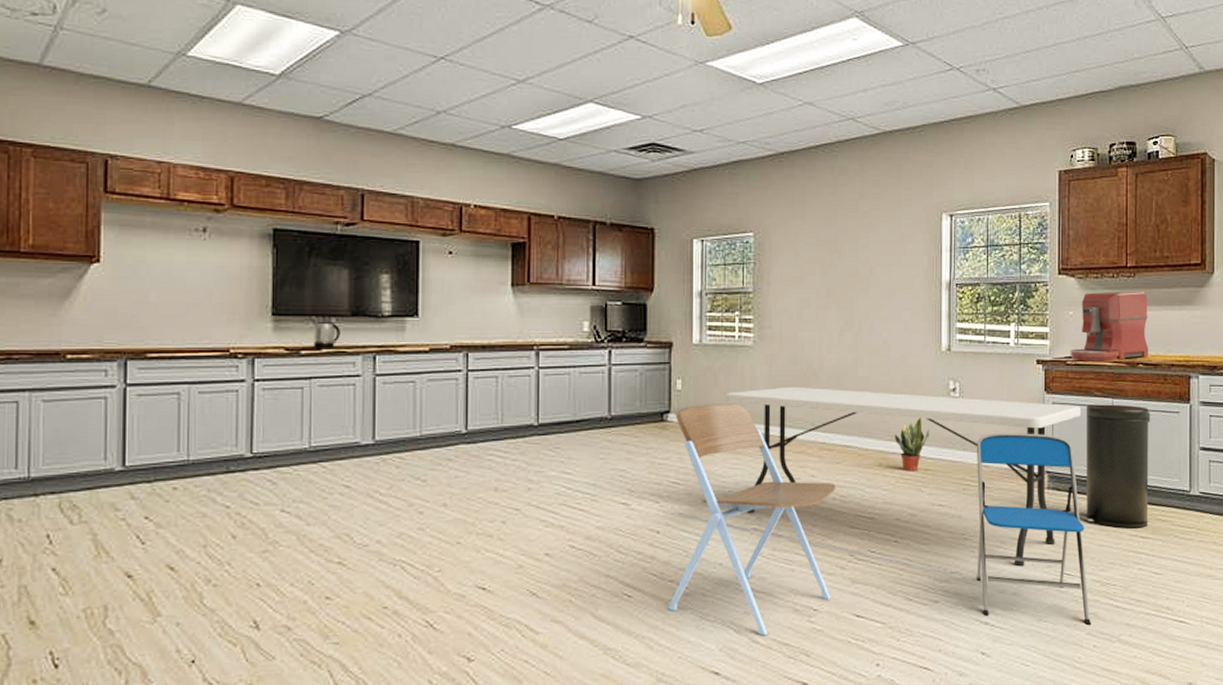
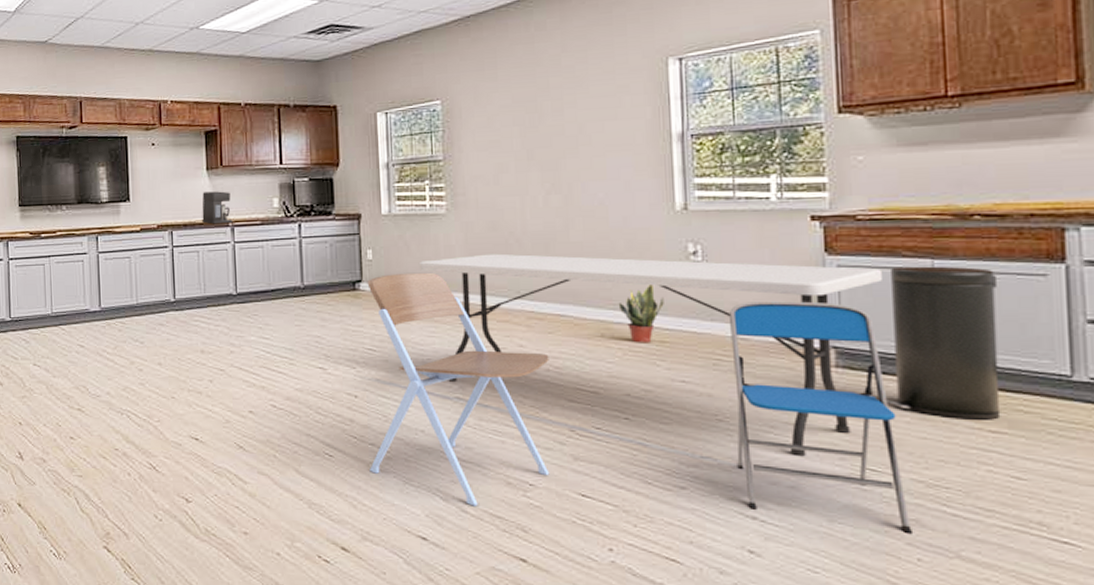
kettle: present [314,321,340,350] -> none [50,208,70,233]
coffee maker: none [503,310,538,347] -> present [202,191,233,225]
coffee machine: present [1070,291,1149,362] -> none [860,125,990,216]

